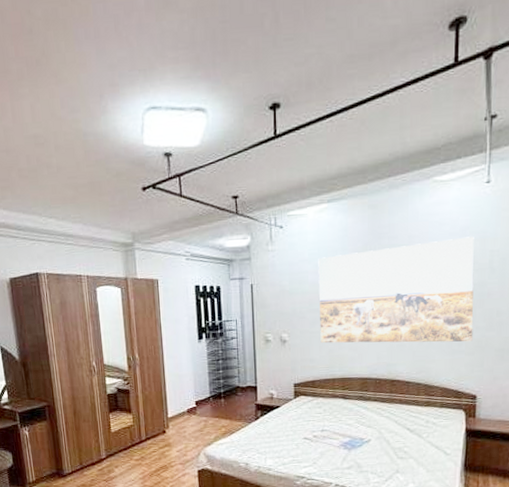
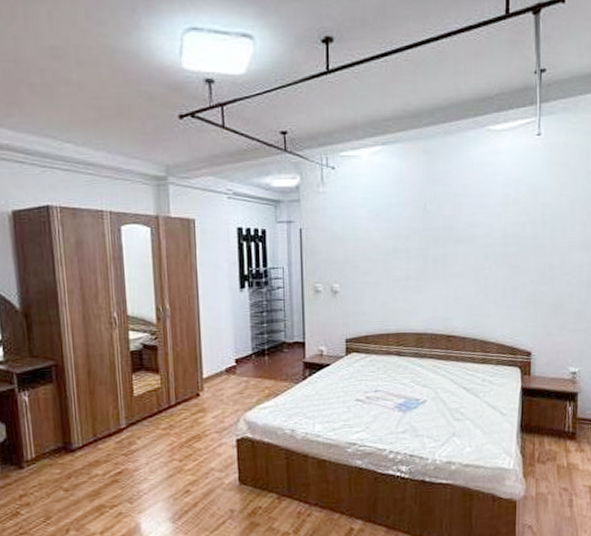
wall art: present [318,236,475,343] -> none [372,188,527,296]

